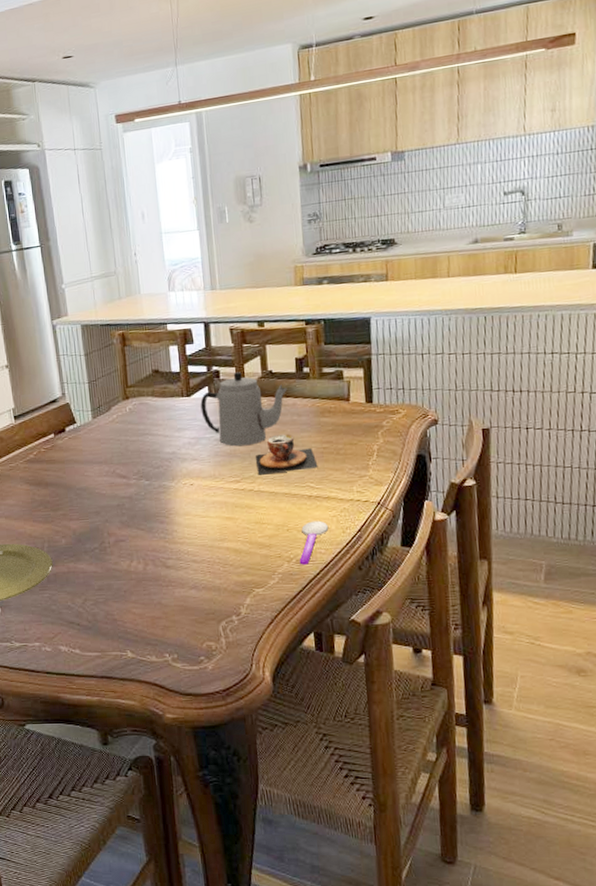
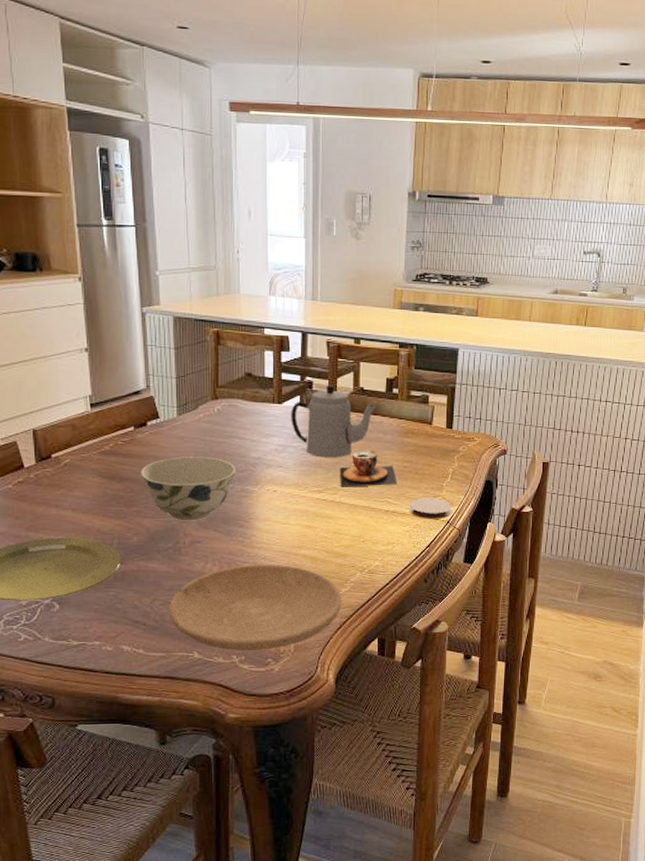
bowl: none [62,456,152,521] -> present [140,456,236,521]
plate: none [99,558,271,650] -> present [168,564,342,652]
spoon: present [299,520,329,565] -> none [371,534,402,575]
coaster: none [333,478,382,502] -> present [409,497,452,519]

